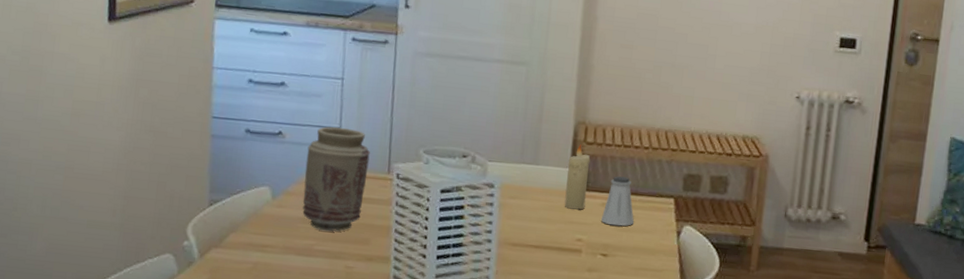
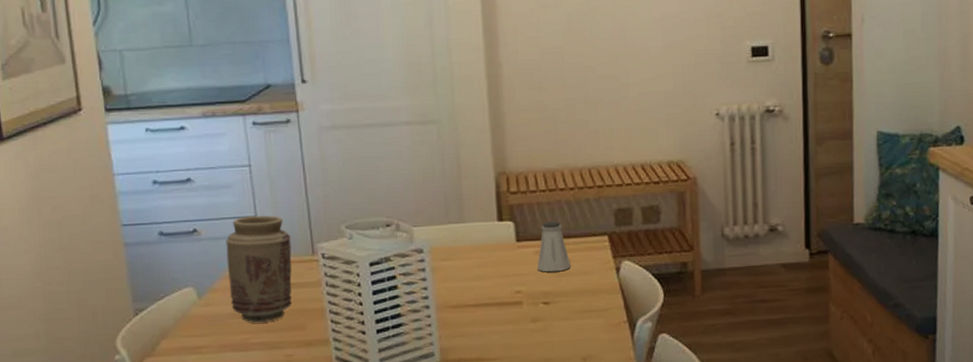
candle: present [564,144,590,210] -> none [494,195,519,262]

